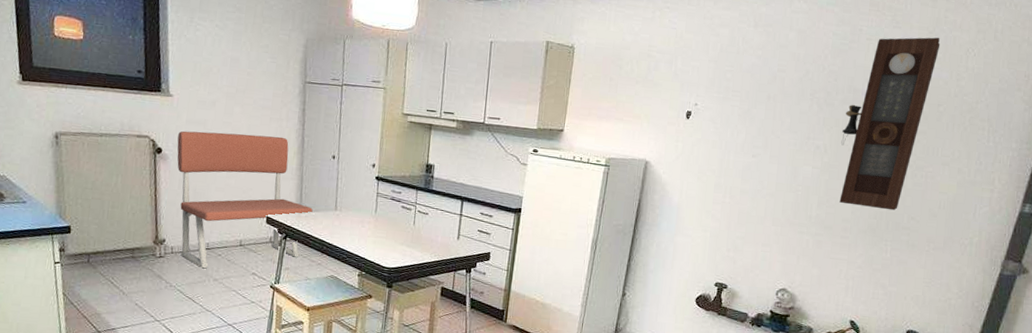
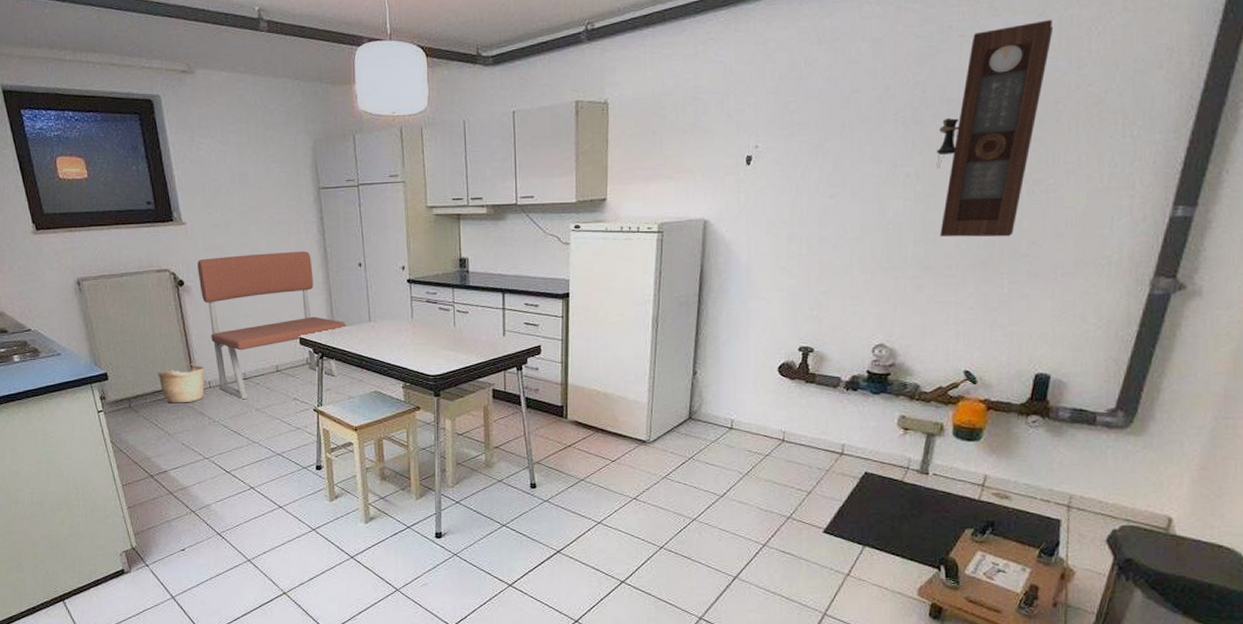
basket: none [120,228,170,265] -> present [156,364,205,404]

